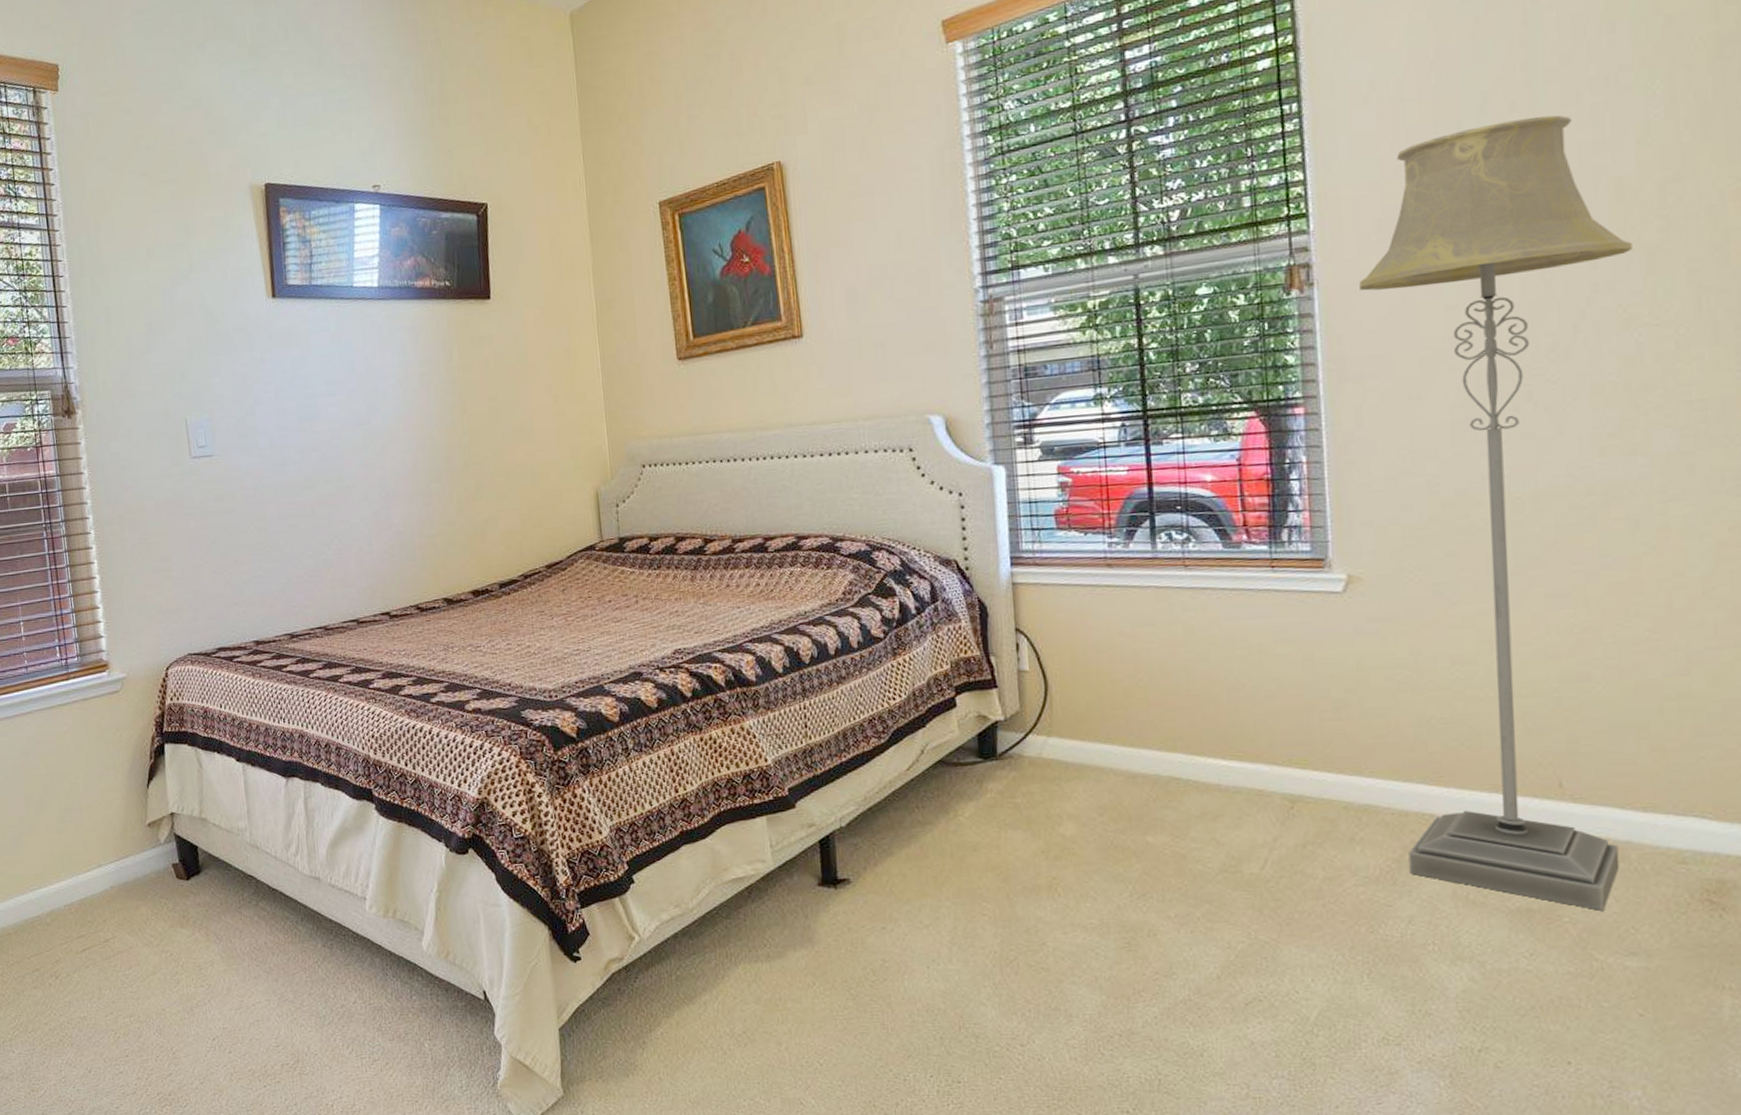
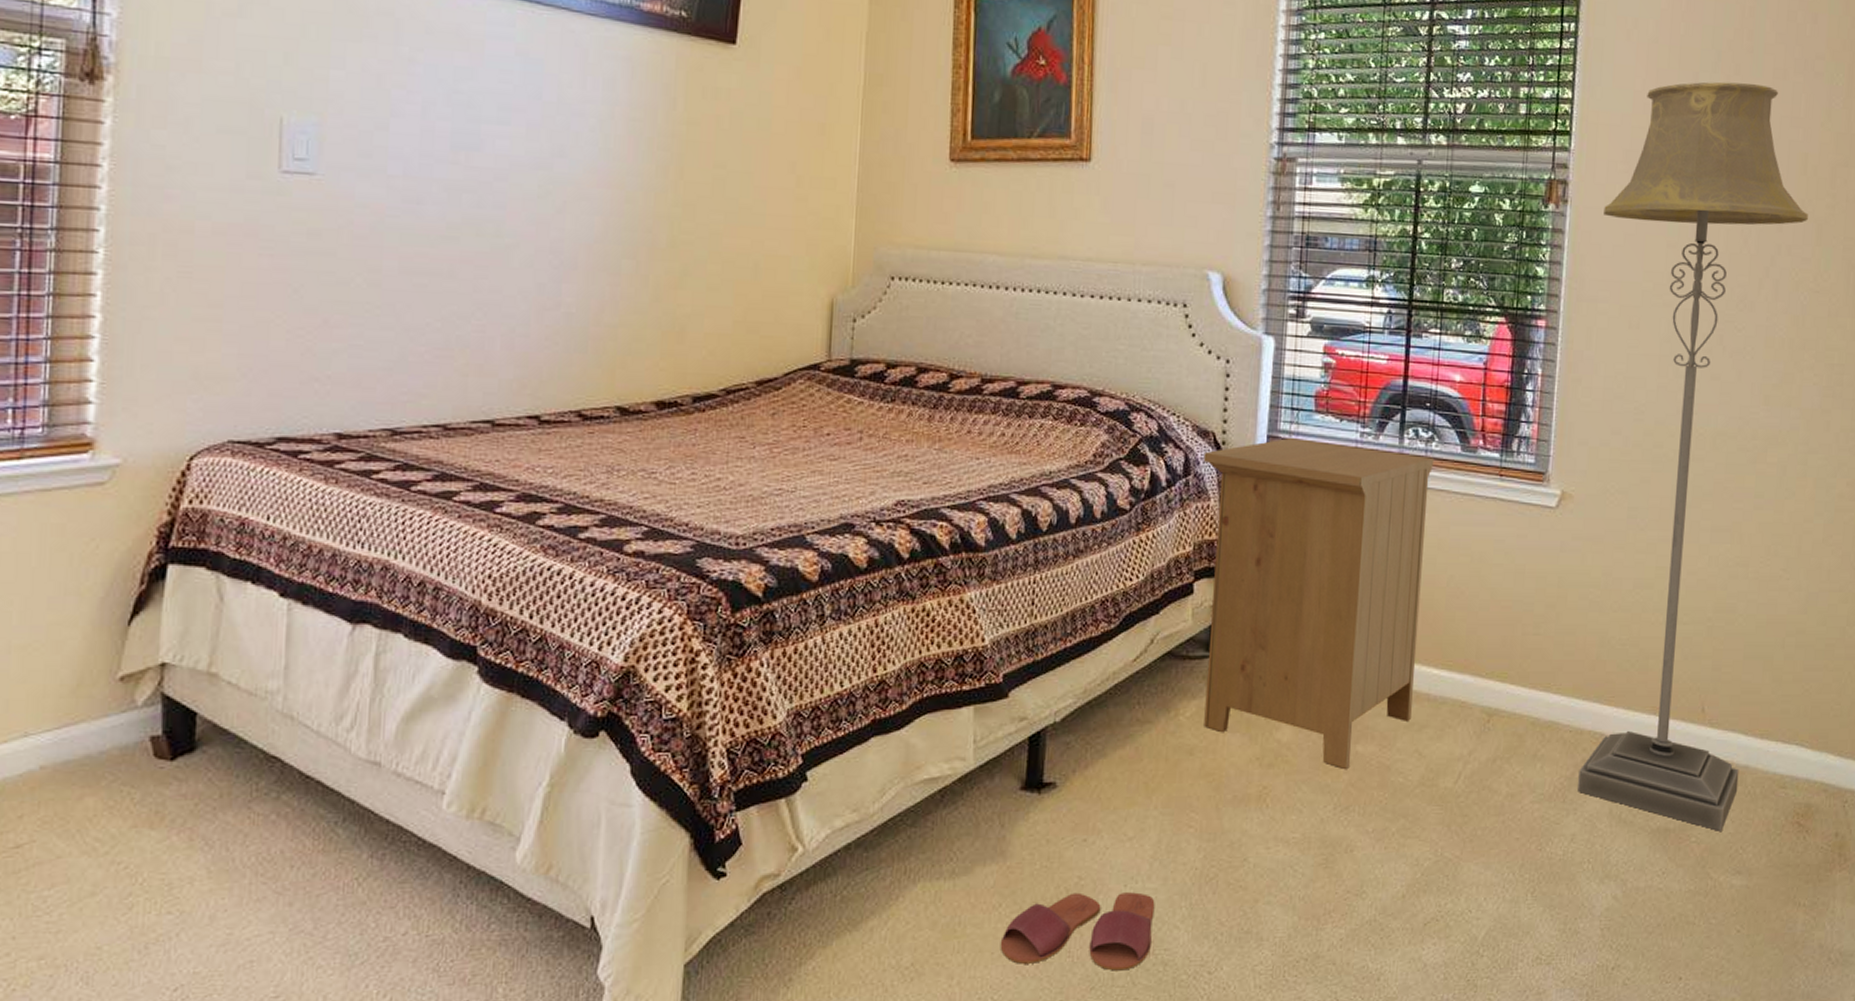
slippers: none [818,973,961,1042] -> present [1000,892,1155,971]
nightstand: none [948,555,1203,859] -> present [1203,437,1435,769]

